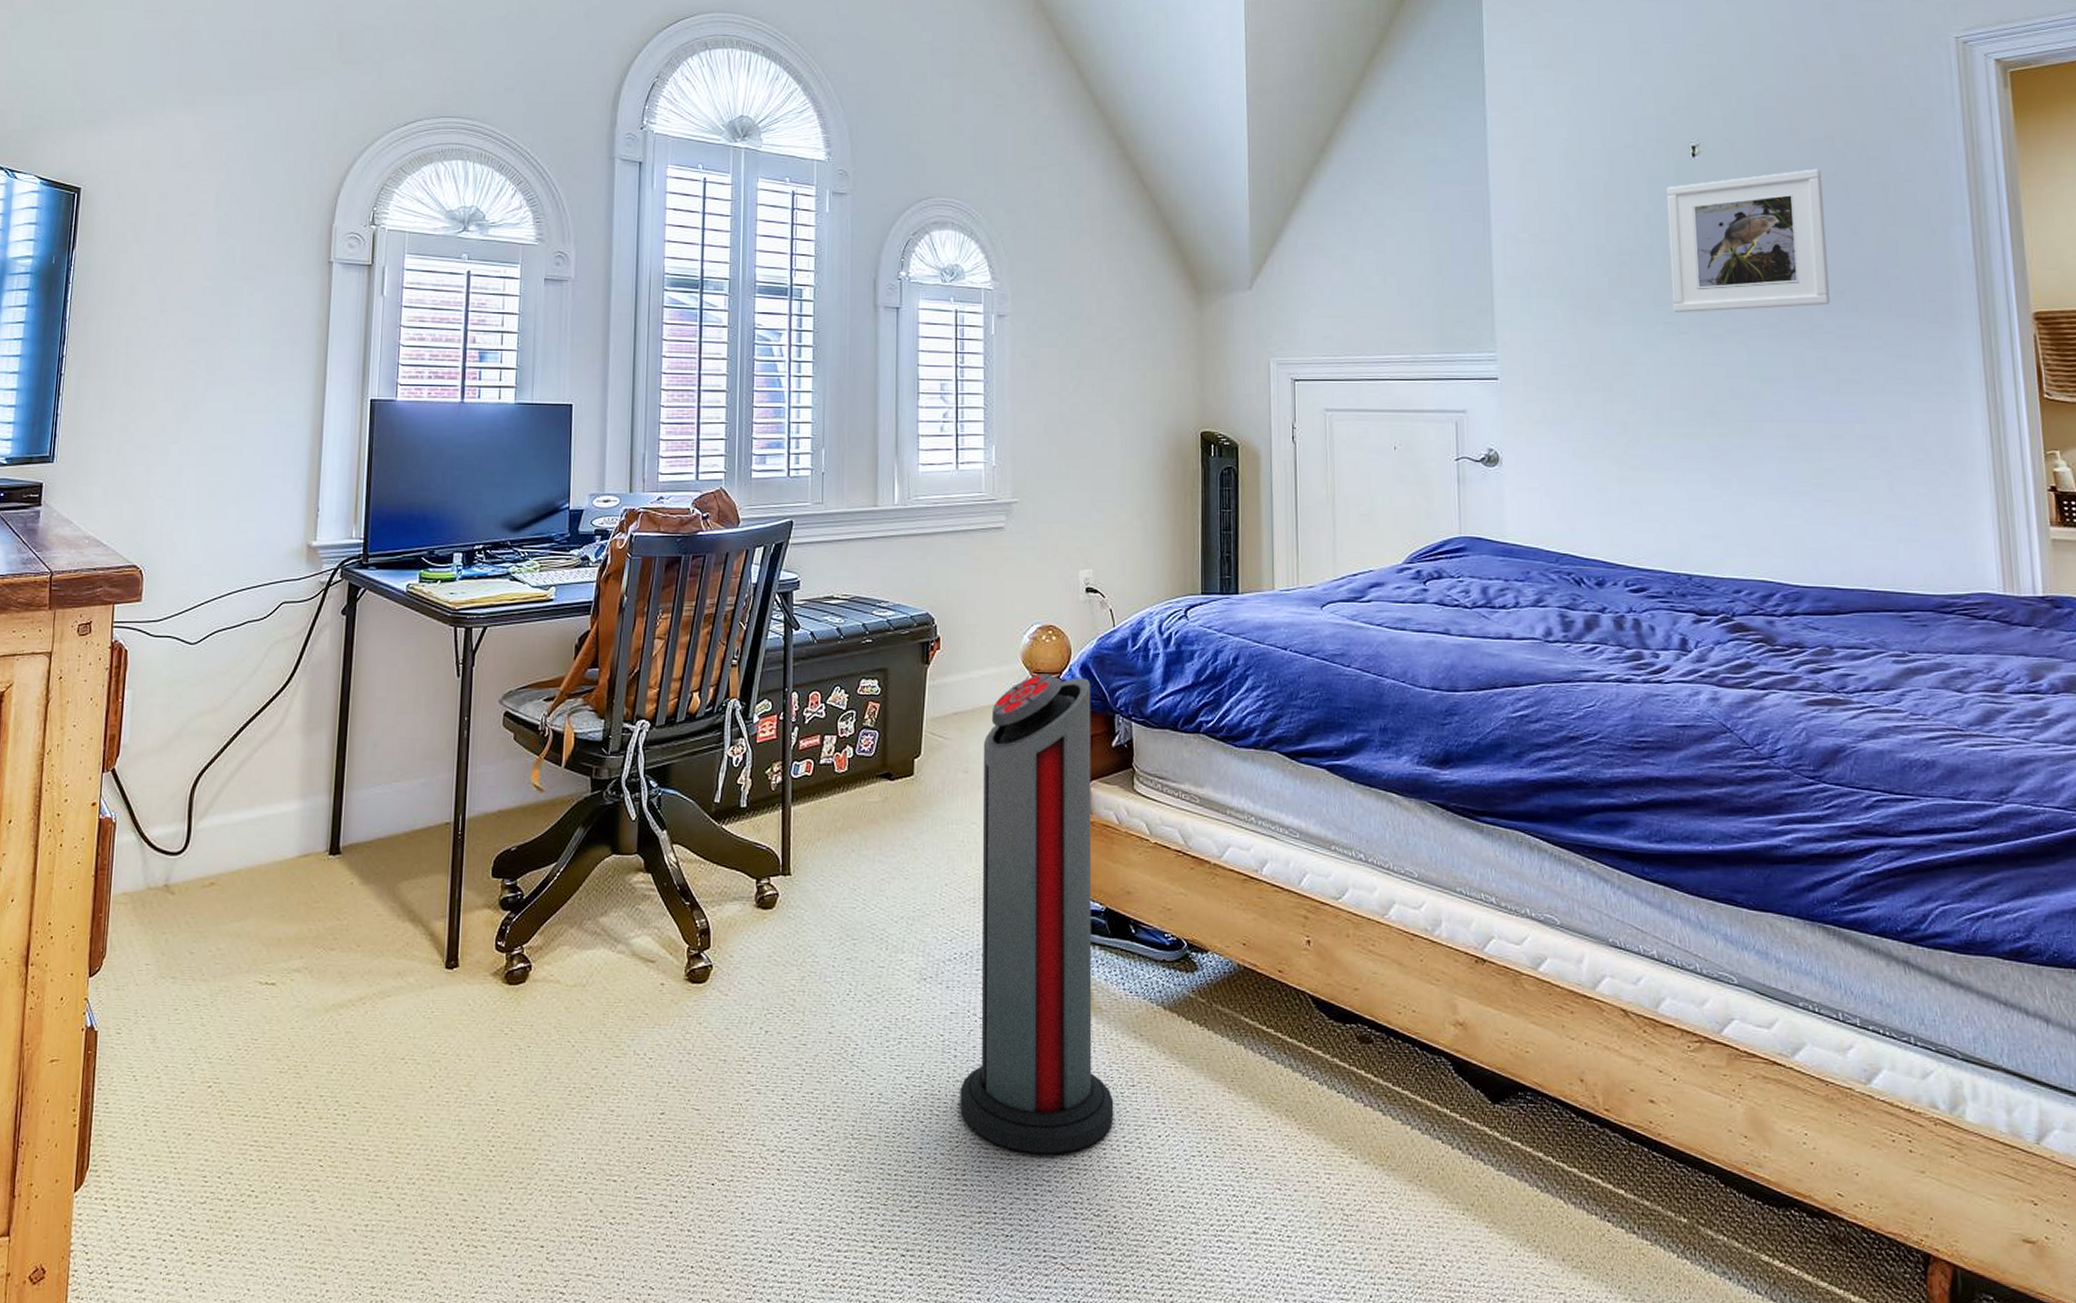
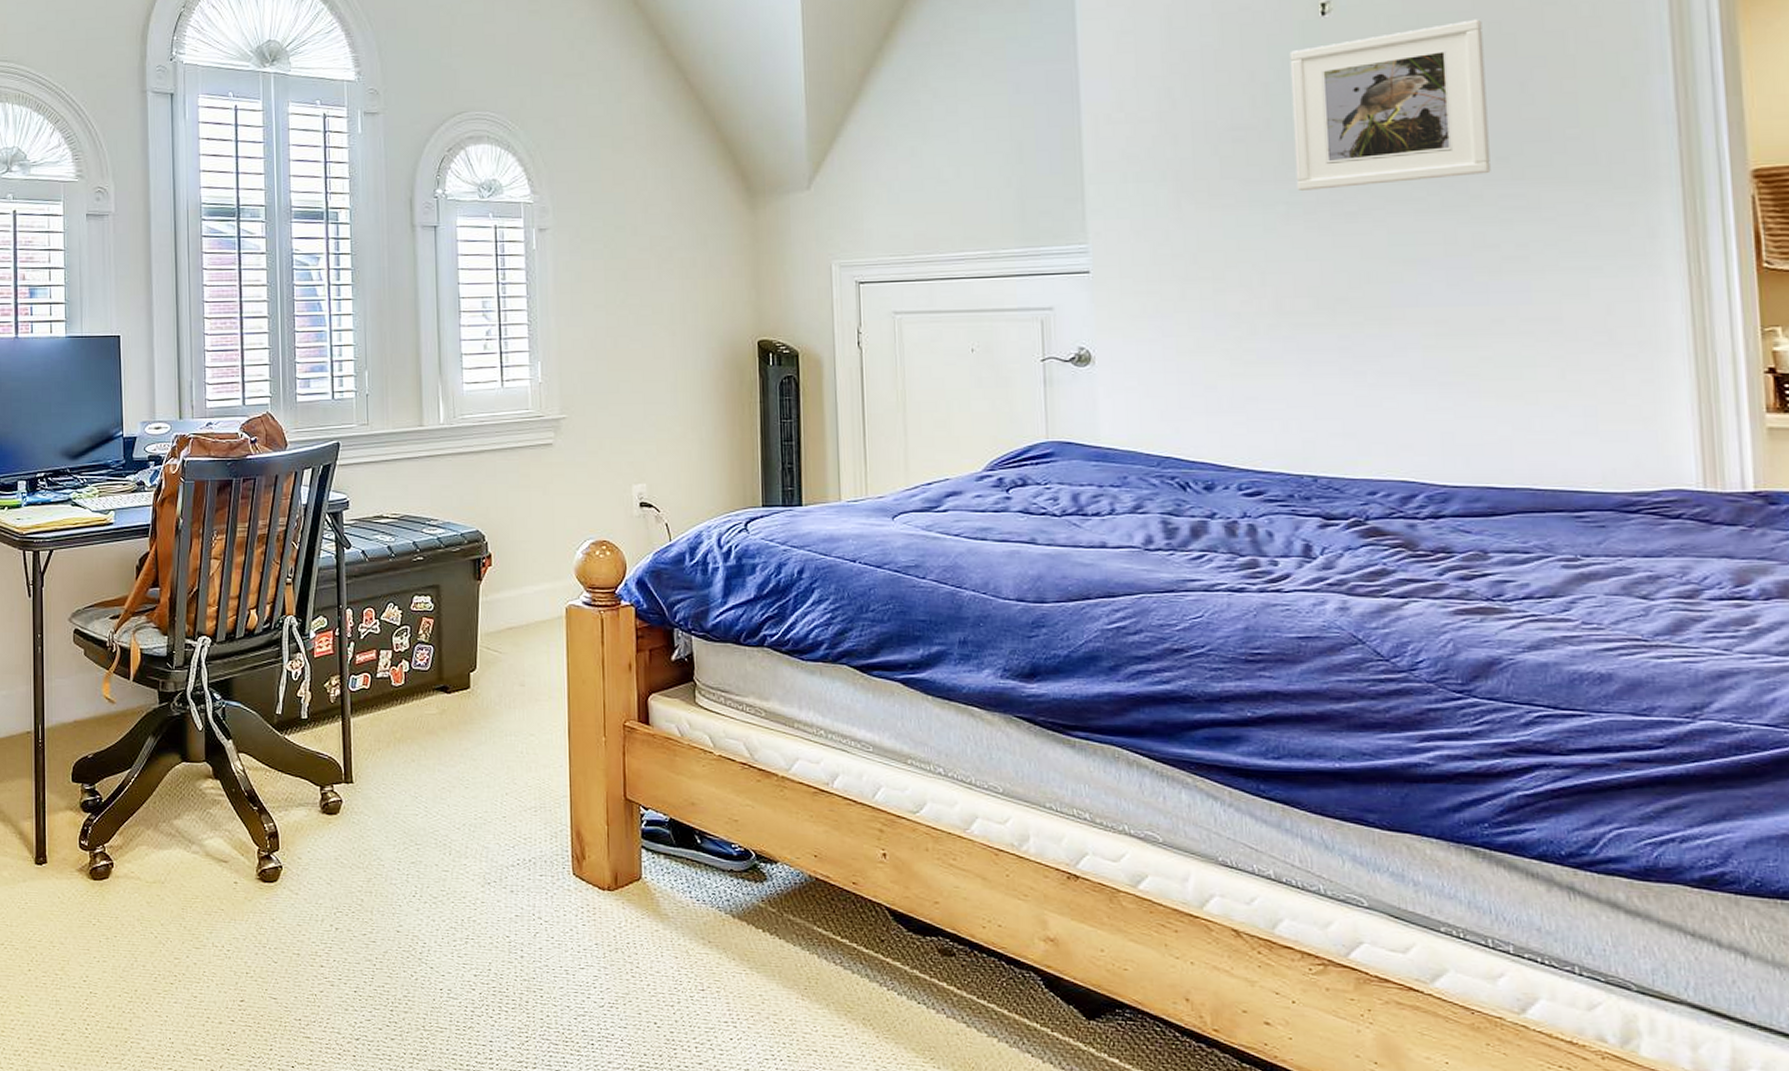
air purifier: present [960,674,1114,1154] -> none [528,589,684,1052]

